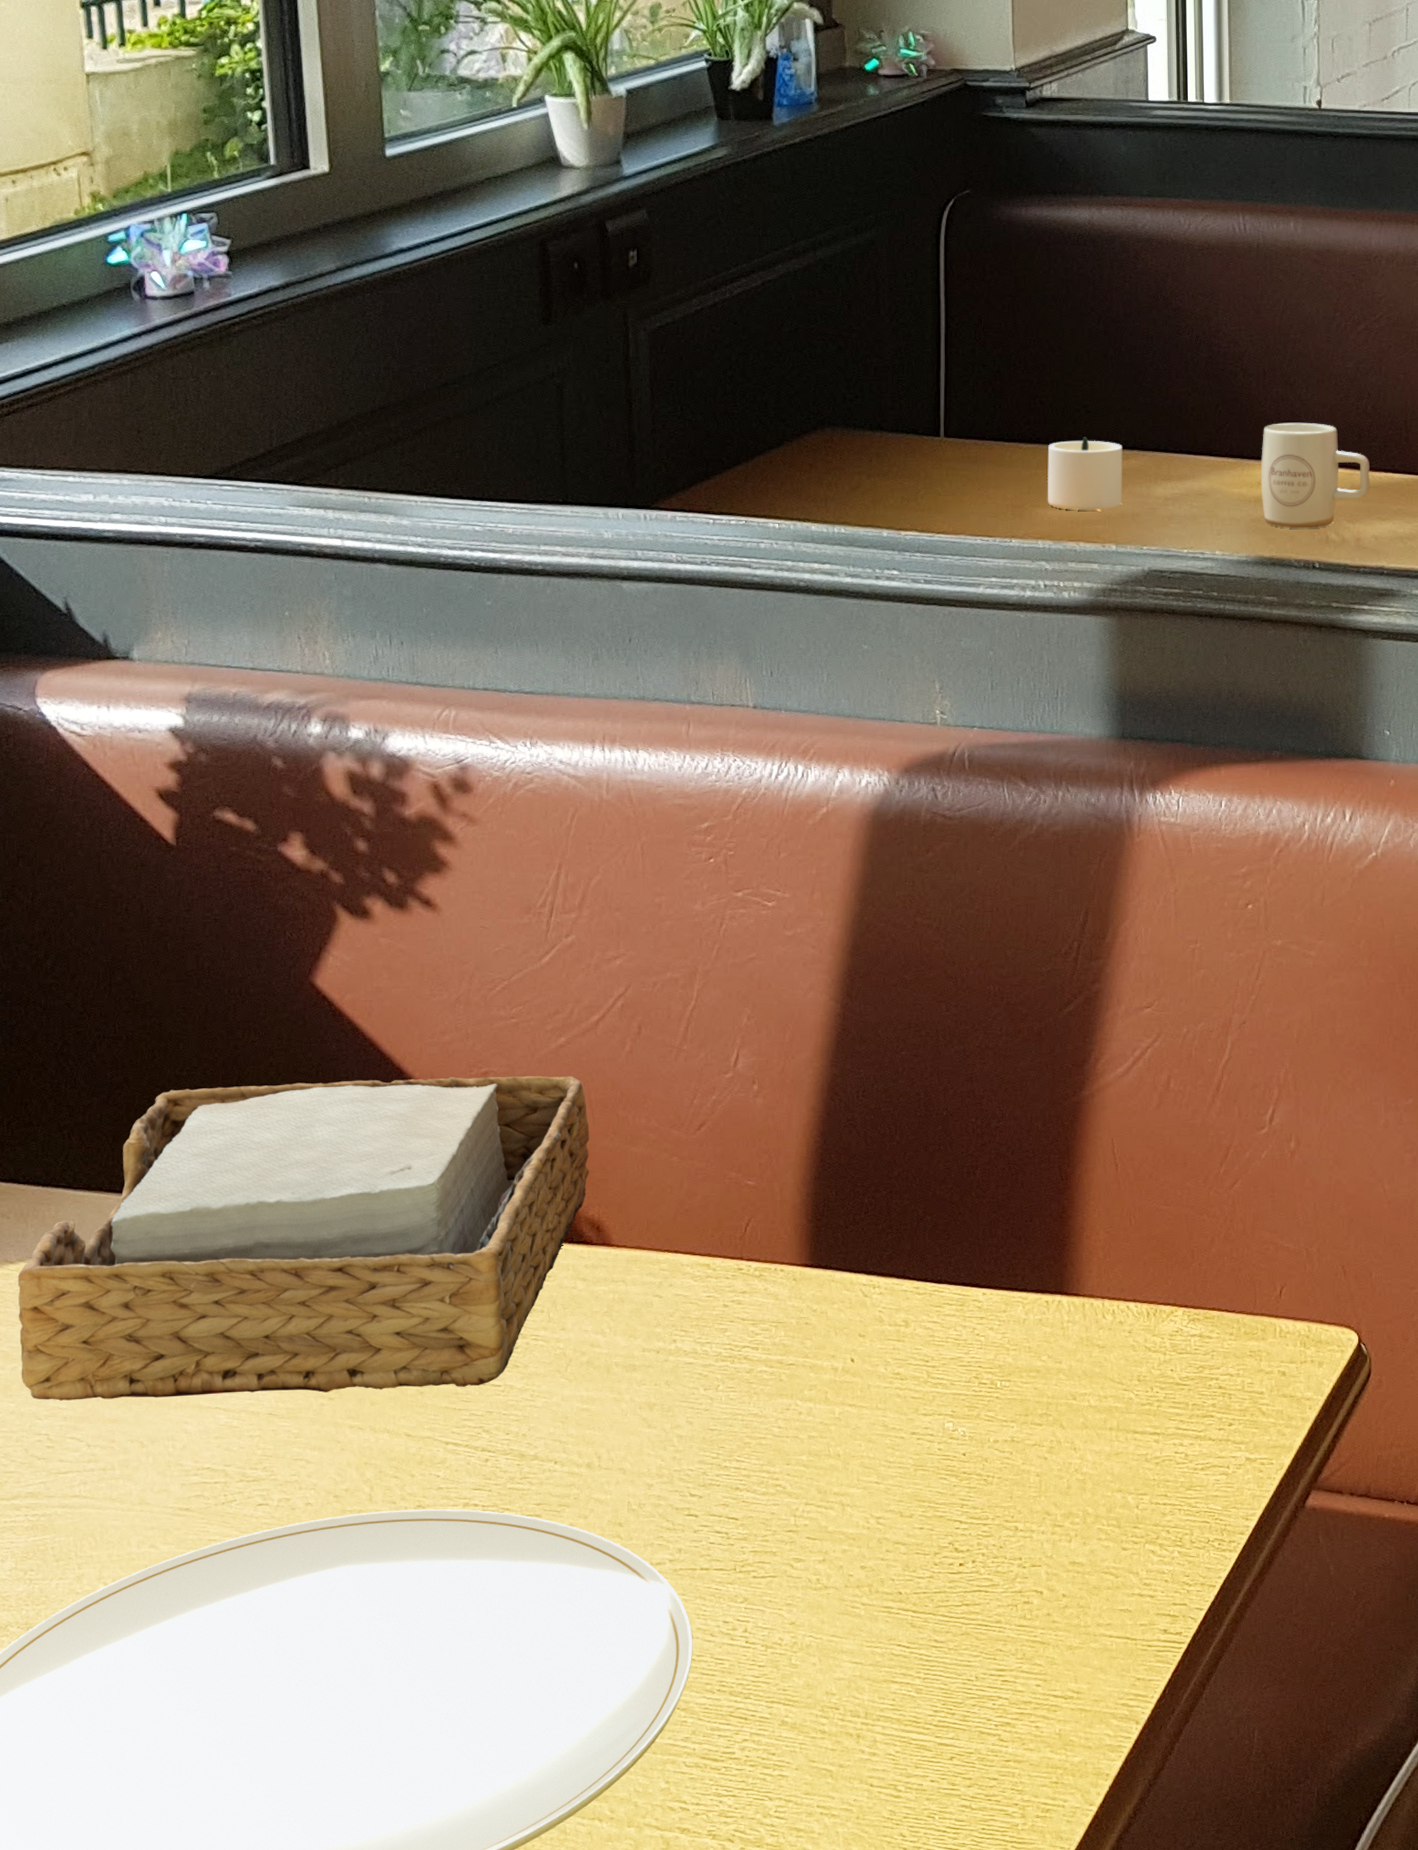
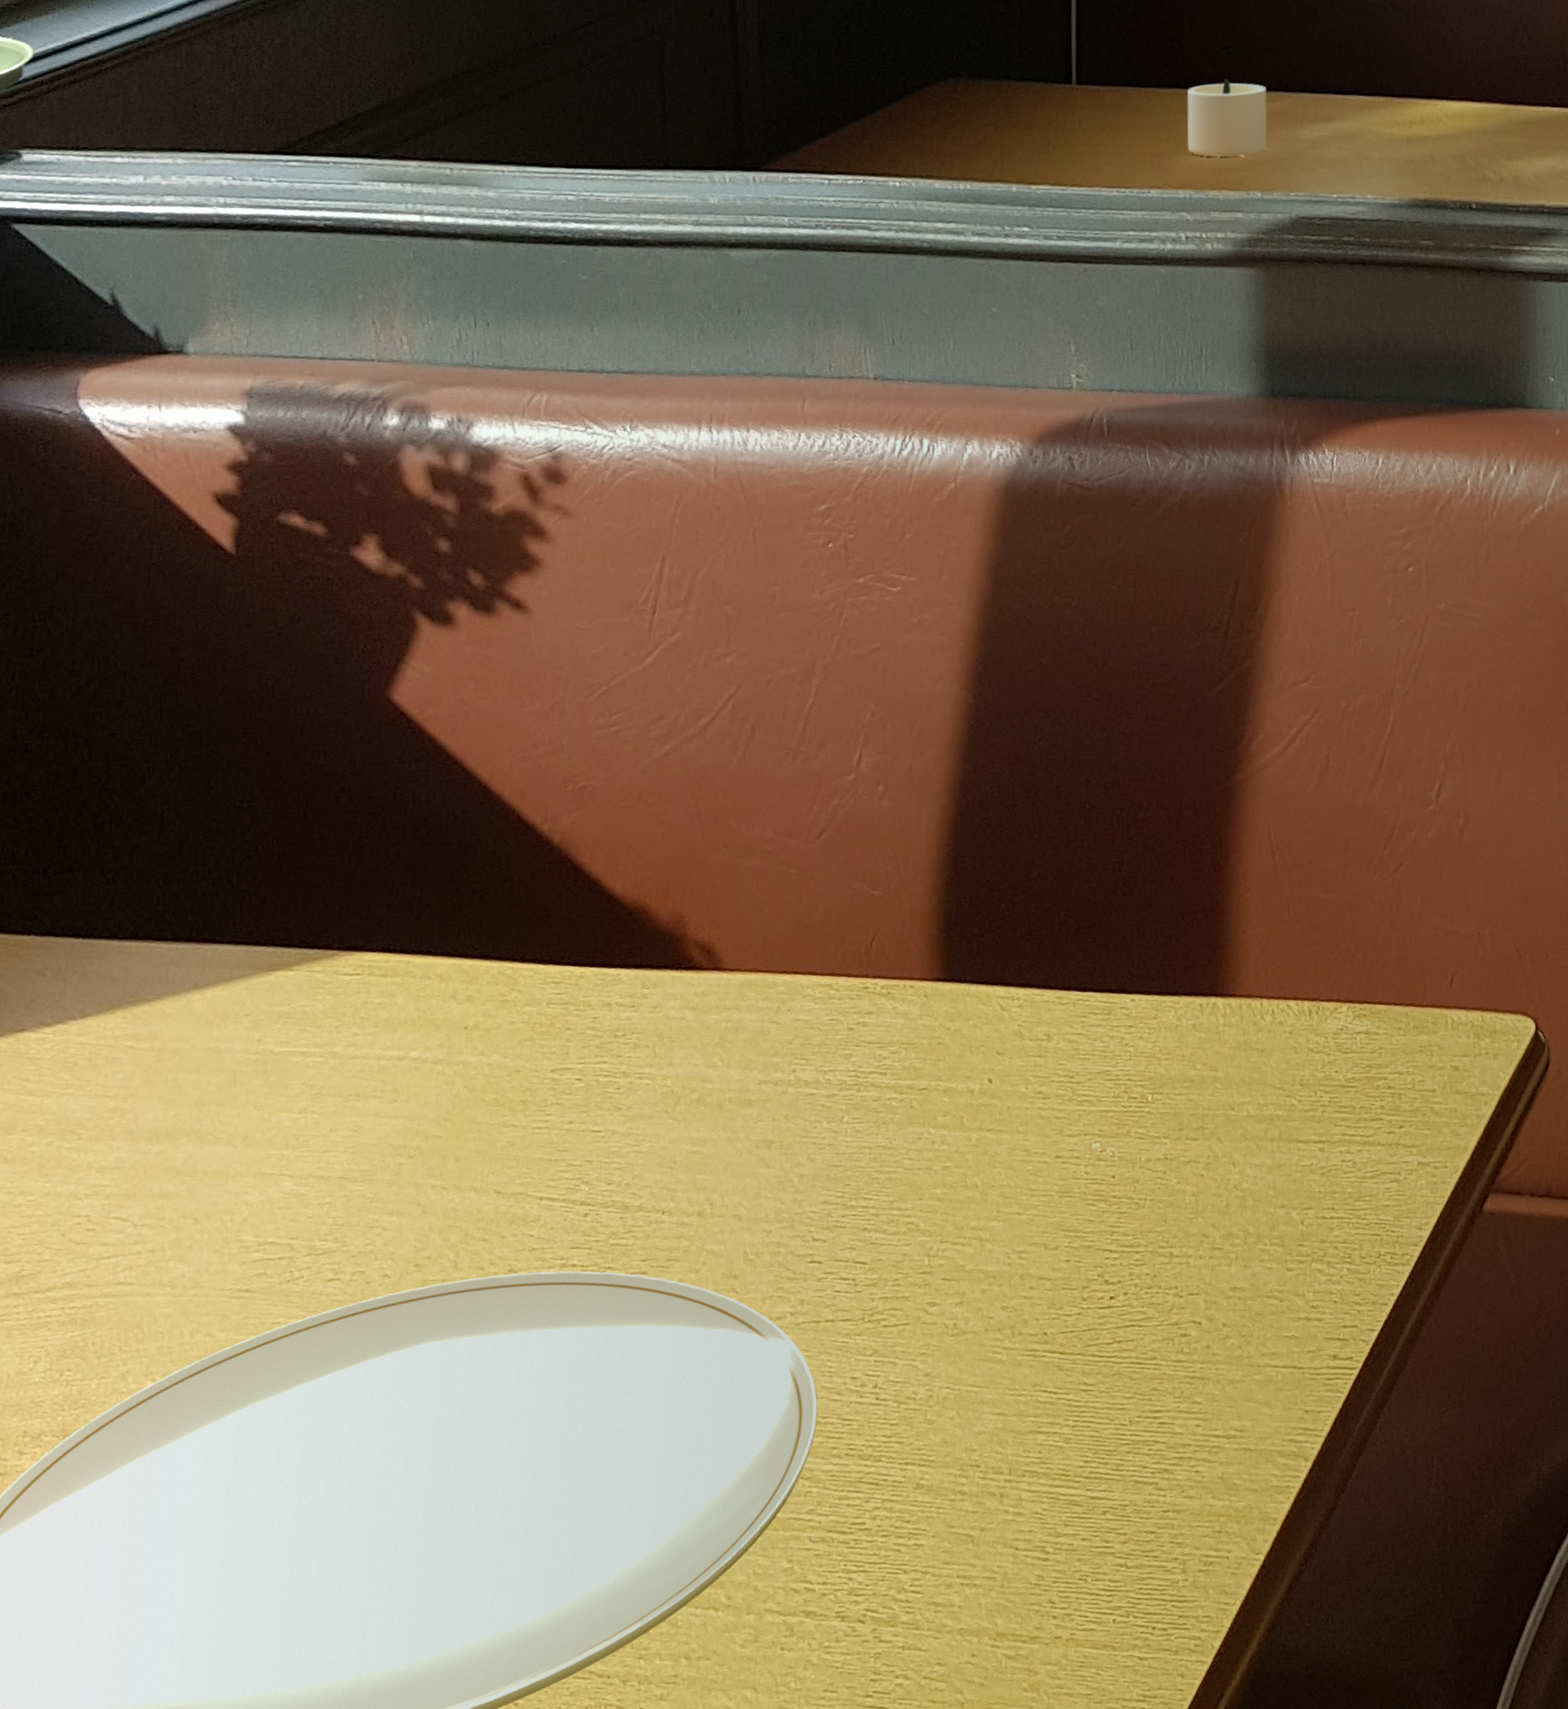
napkin holder: present [17,1076,590,1401] -> none [54,786,699,1178]
mug: present [1260,422,1370,529] -> none [1412,57,1528,168]

